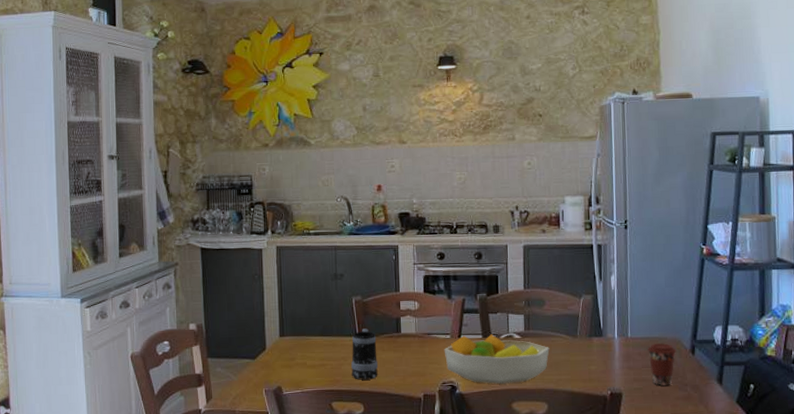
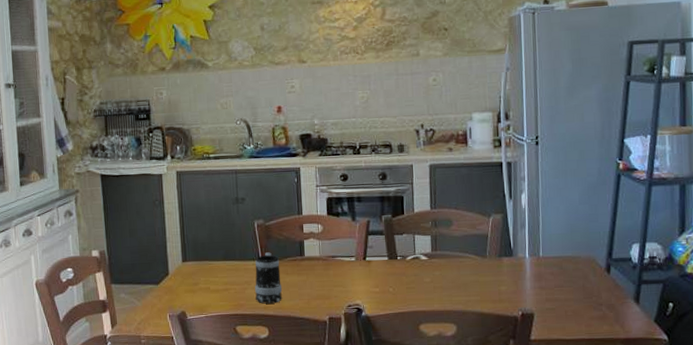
fruit bowl: present [444,334,550,384] -> none [348,256,458,306]
coffee cup: present [648,343,677,386] -> none [560,262,591,305]

